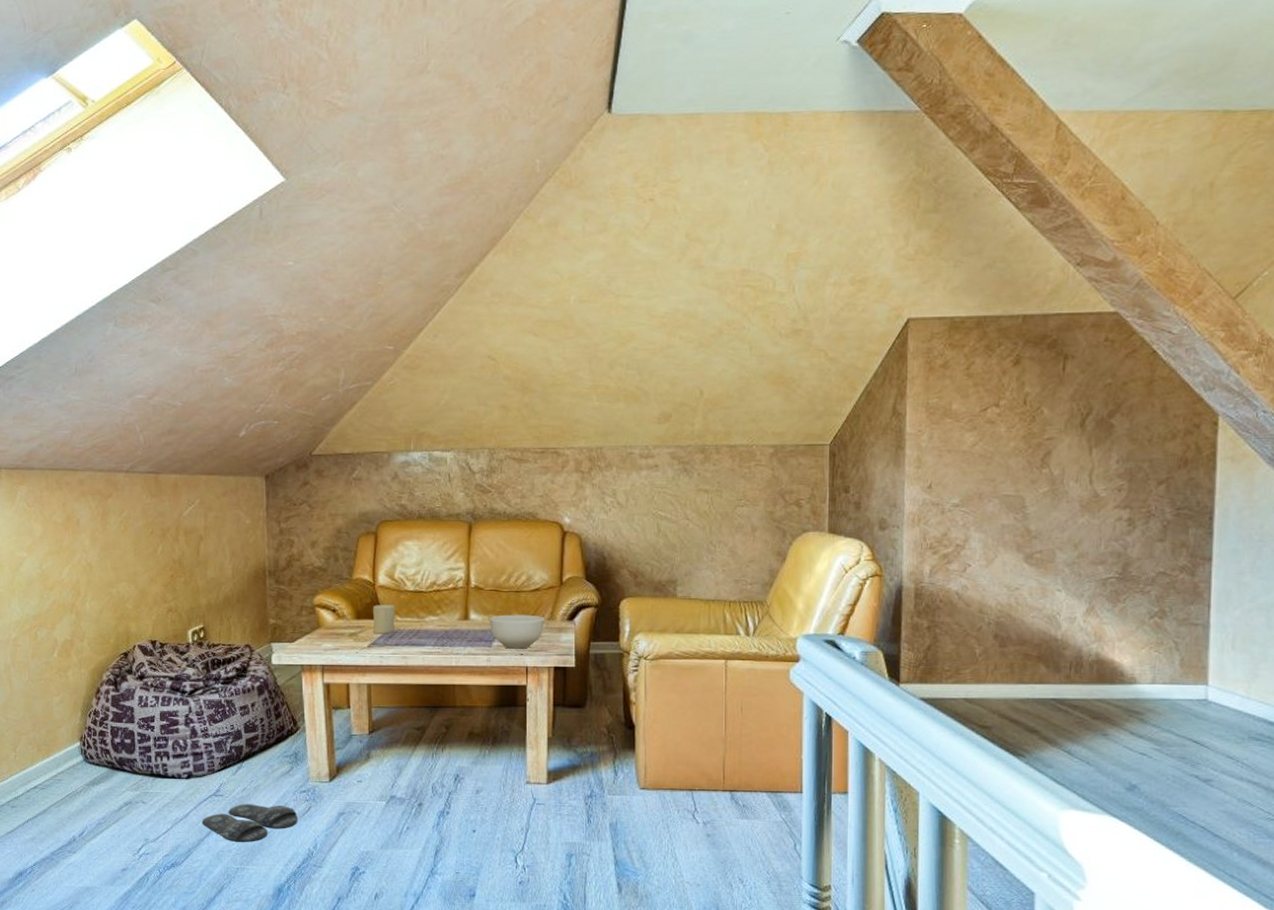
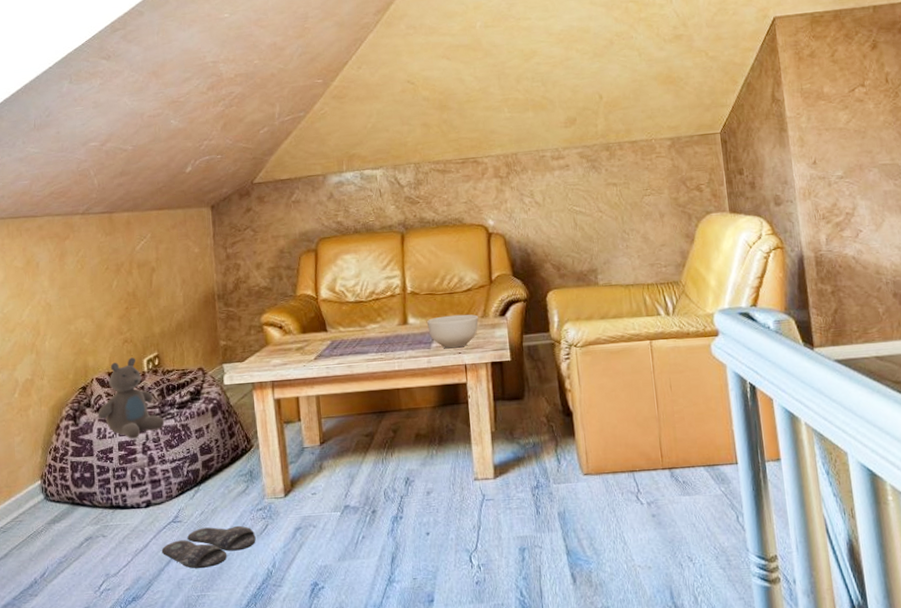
stuffed animal: none [139,627,209,710] -> present [97,357,165,439]
candle: present [372,605,395,635] -> none [316,317,340,347]

